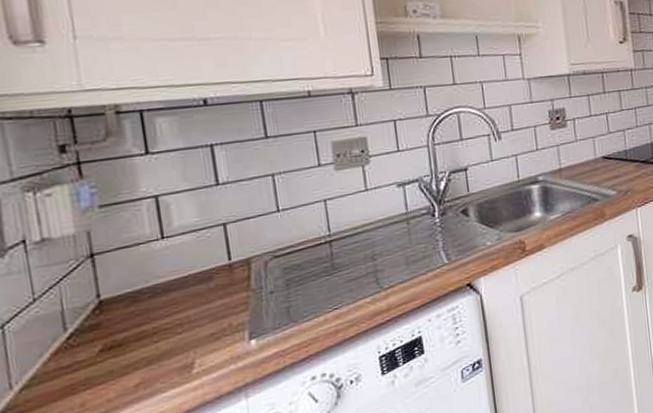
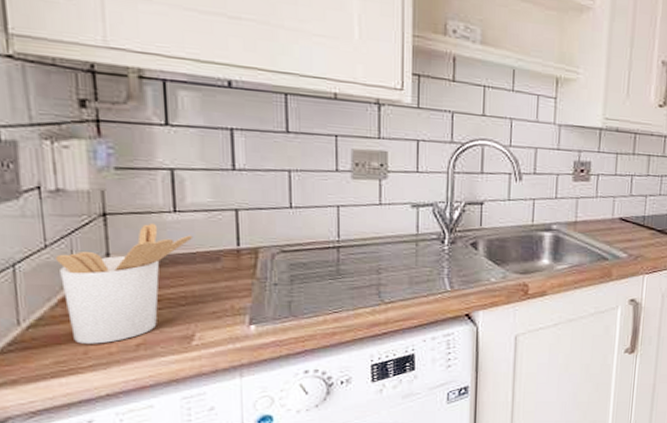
utensil holder: none [44,254,184,396] -> present [55,222,193,344]

